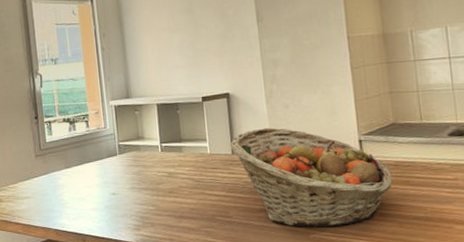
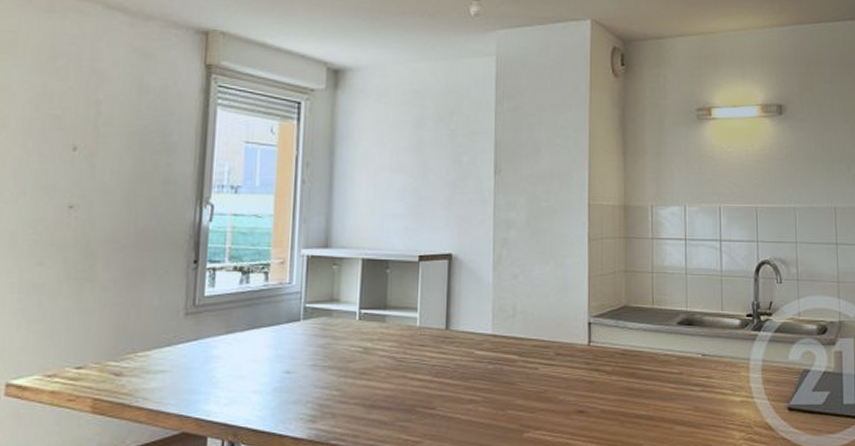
fruit basket: present [230,127,393,228] -> none [444,300,618,425]

